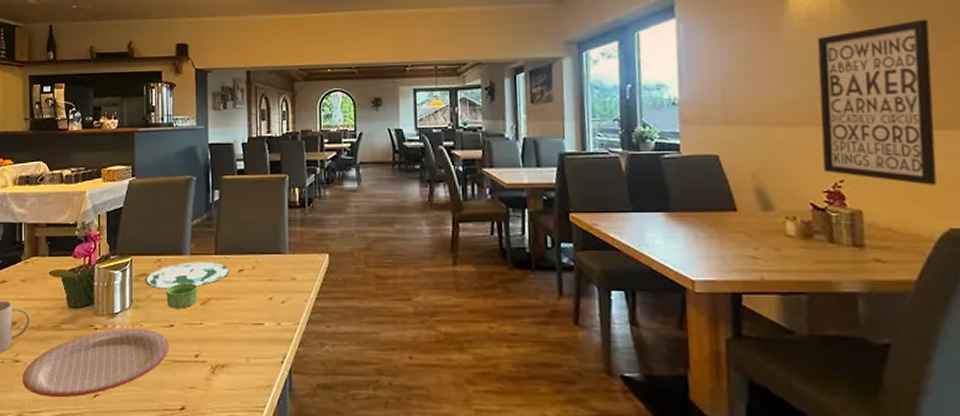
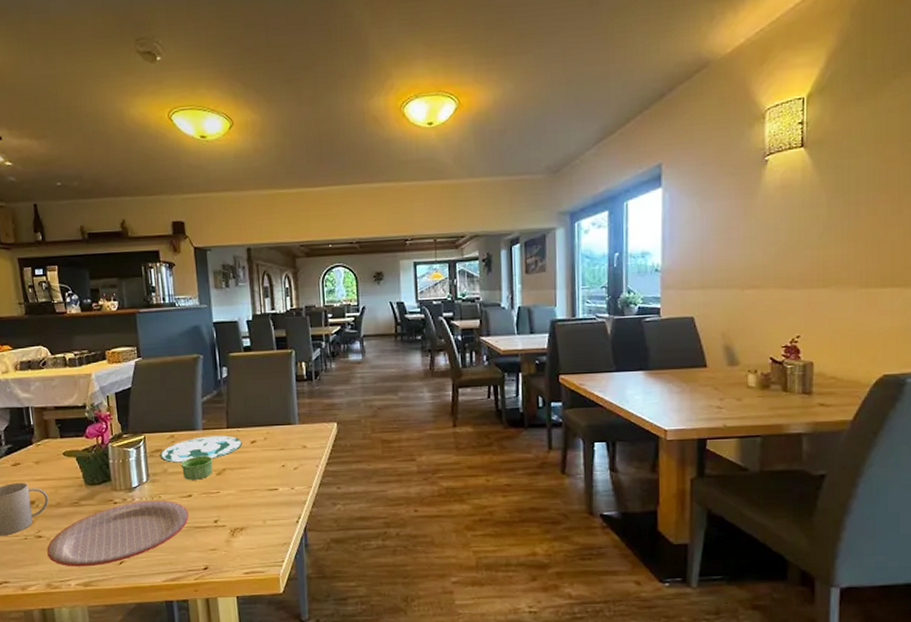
wall art: present [817,19,937,185] -> none [783,185,885,338]

